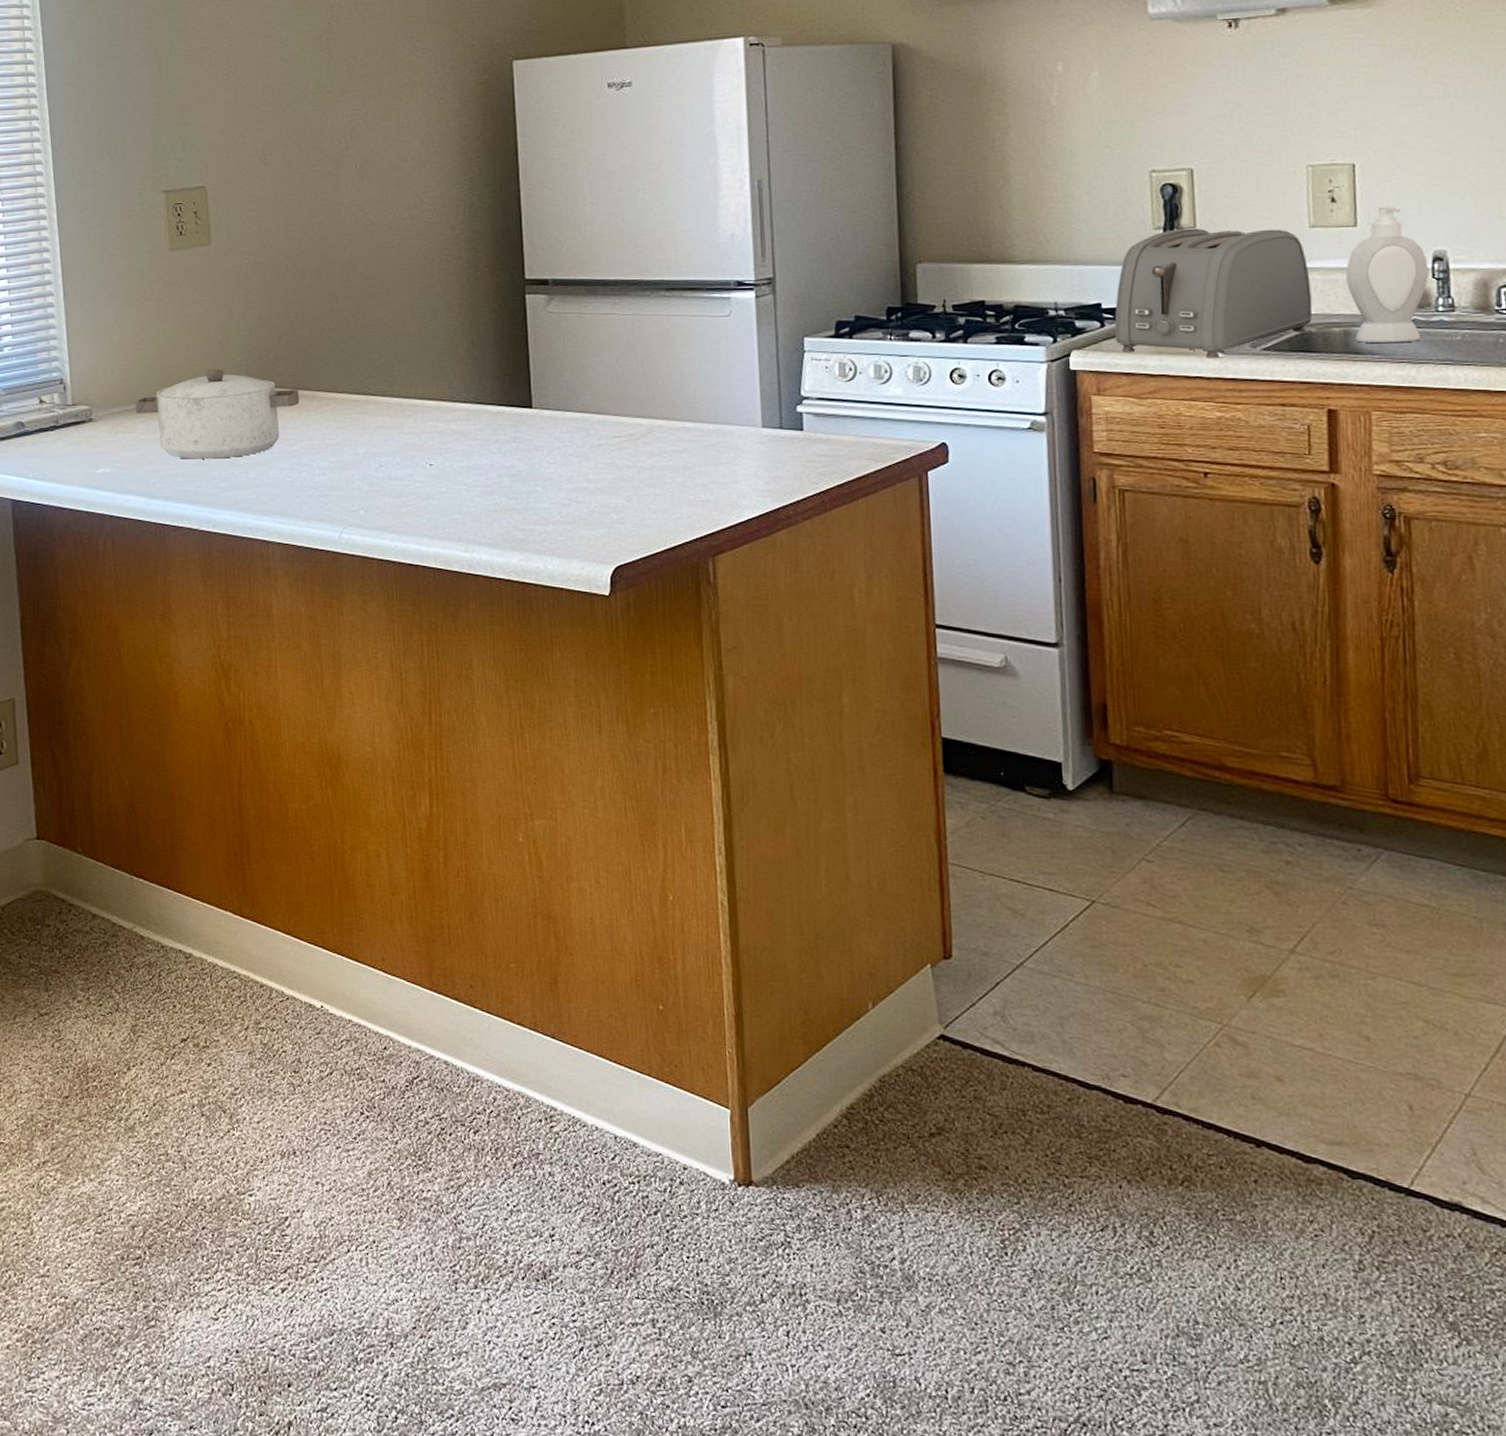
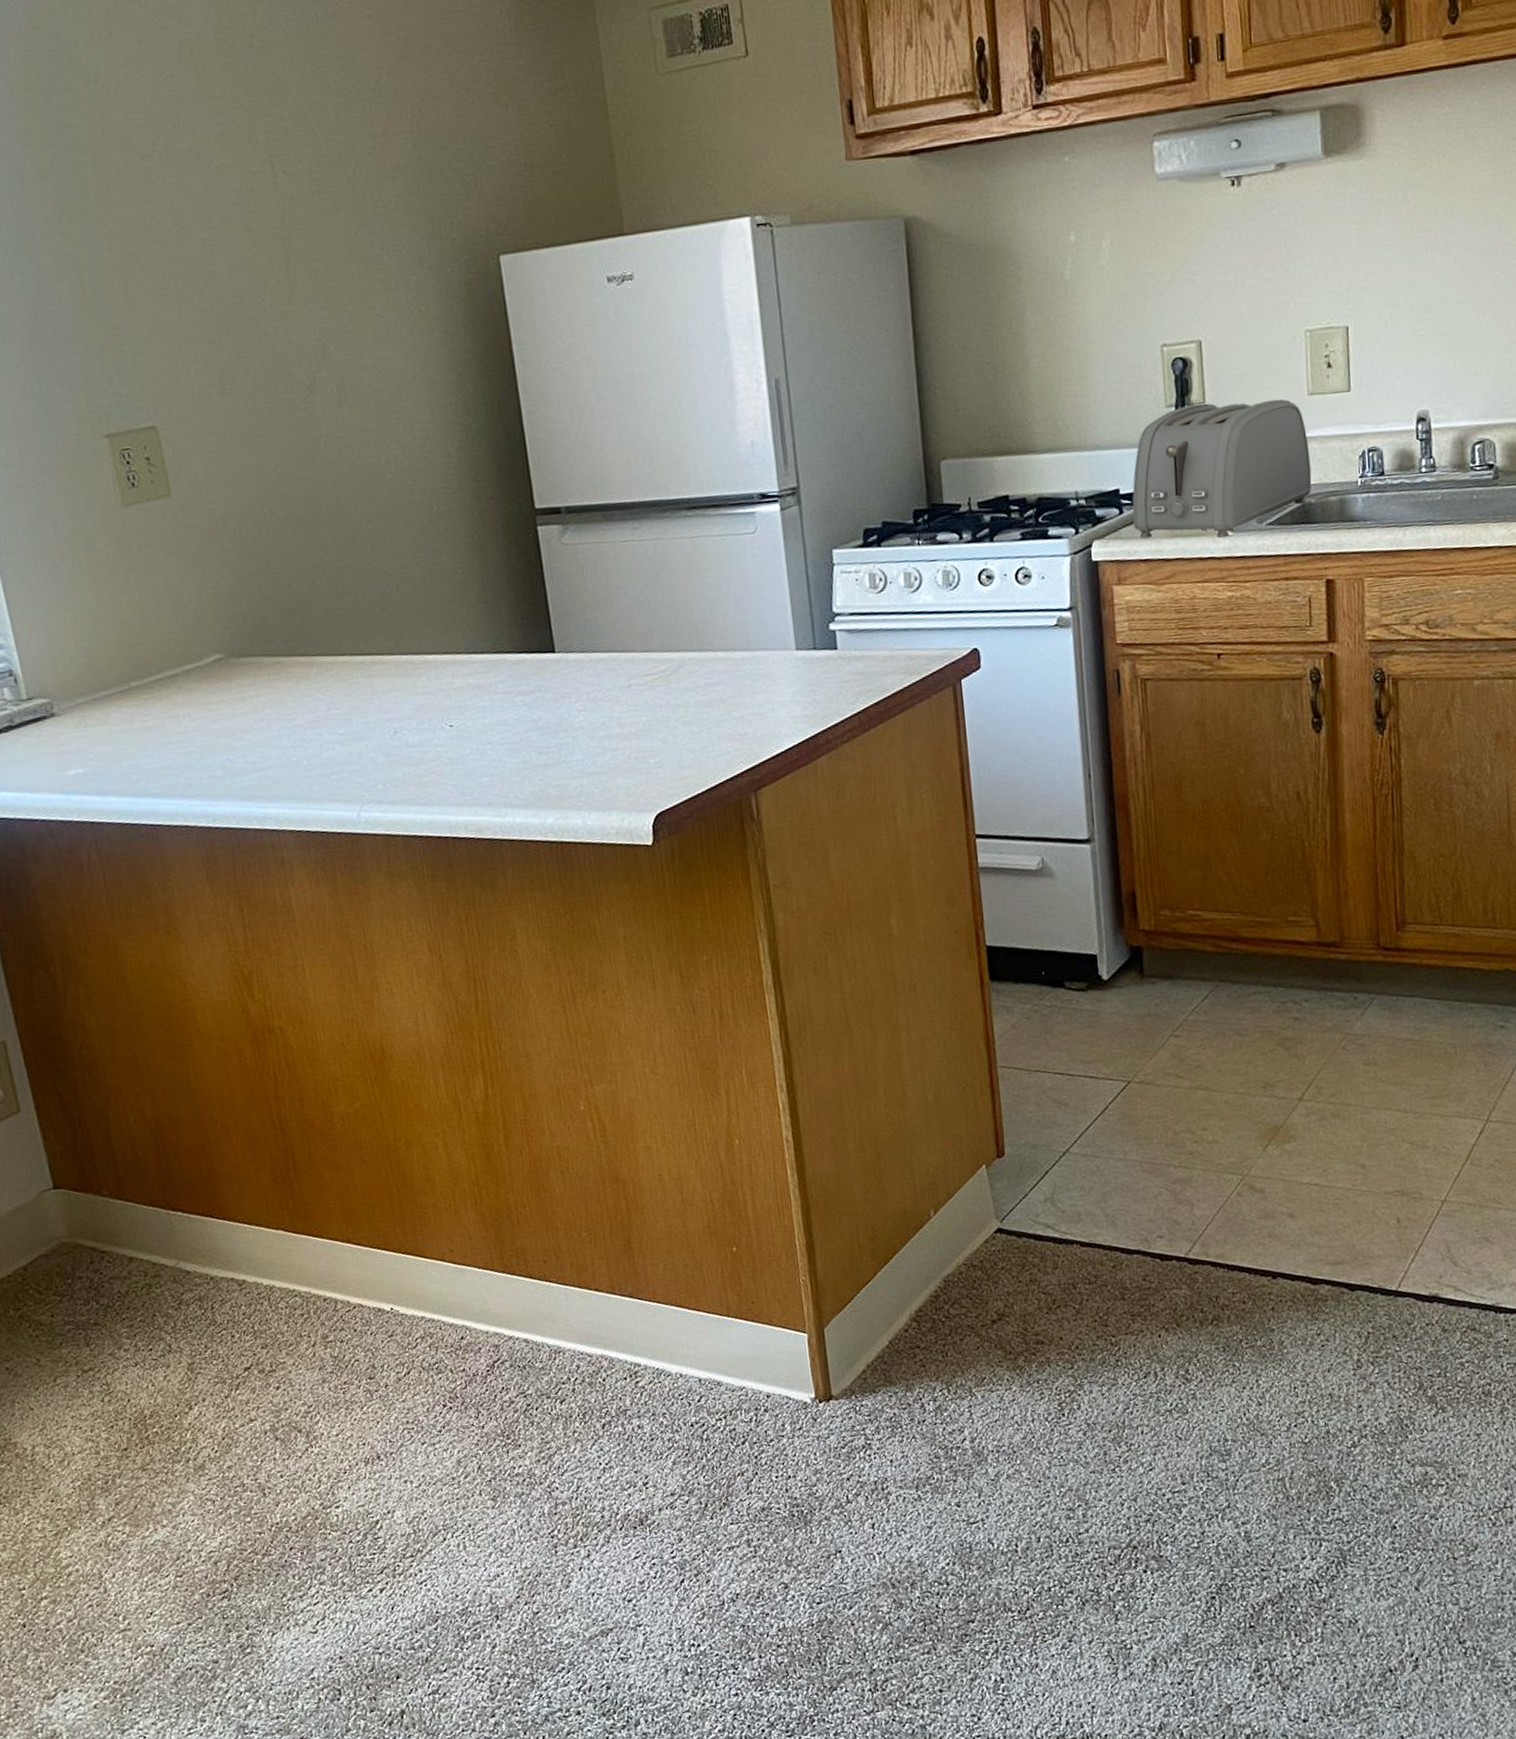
cooking pot: present [135,368,300,459] -> none [103,640,297,748]
soap bottle: present [1346,206,1429,344] -> none [1341,368,1414,510]

